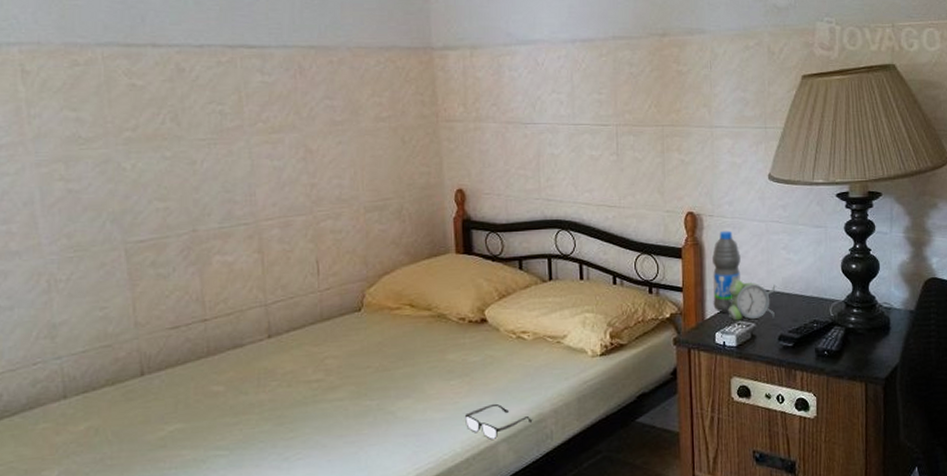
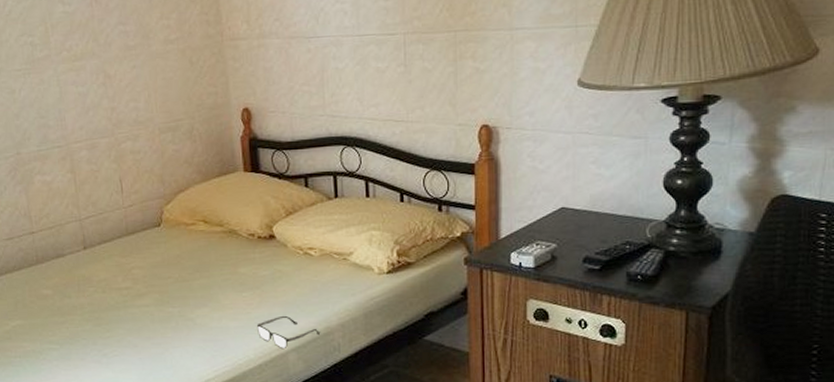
water bottle: present [712,230,741,313] -> none [509,143,542,233]
alarm clock: present [722,280,776,322] -> none [519,197,582,242]

